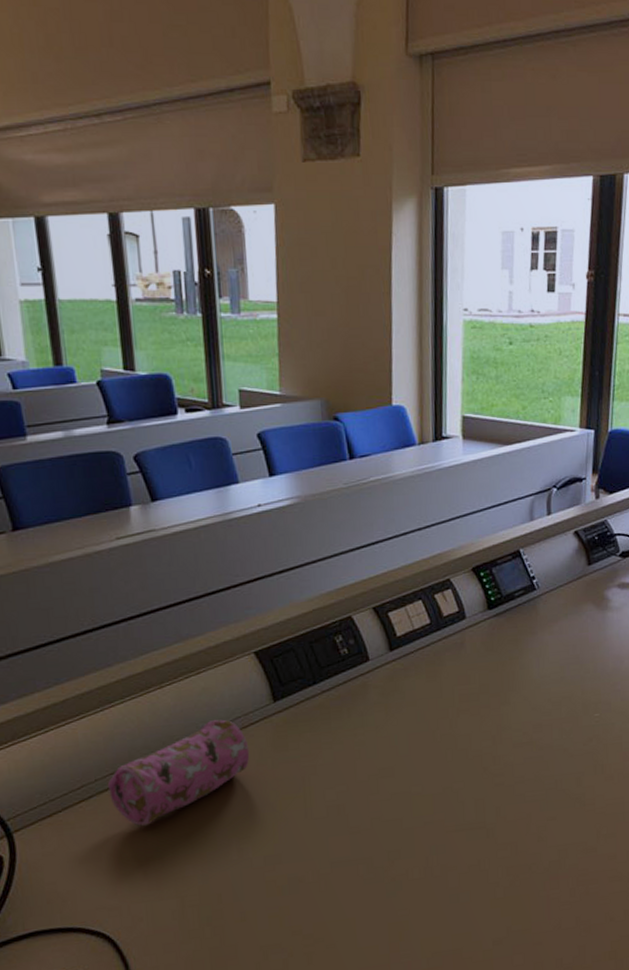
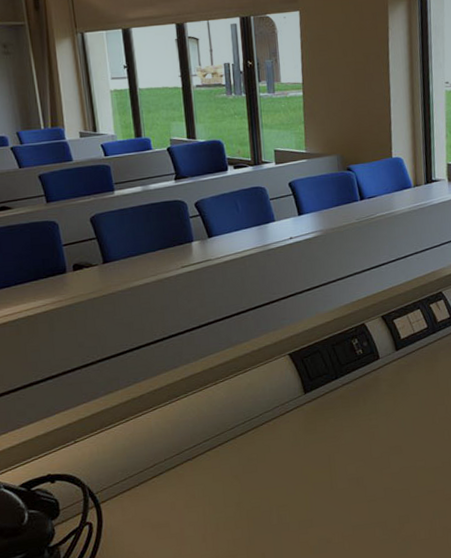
pencil case: present [107,719,250,826] -> none [174,409,286,497]

